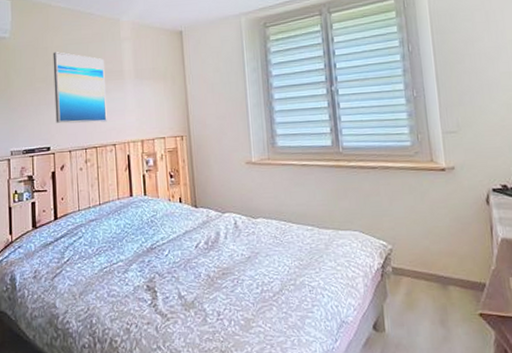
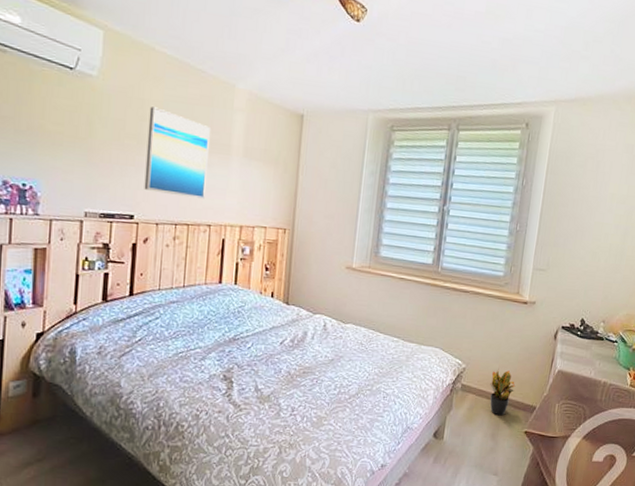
potted plant: none [423,245,456,298] -> present [489,369,516,416]

